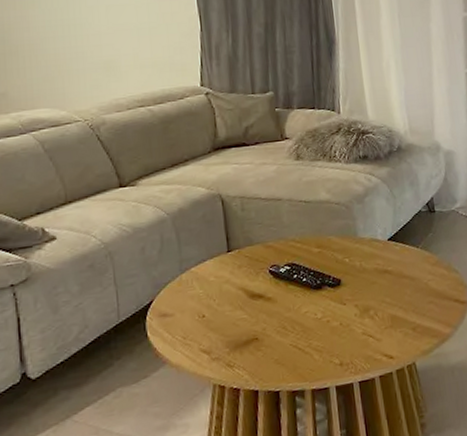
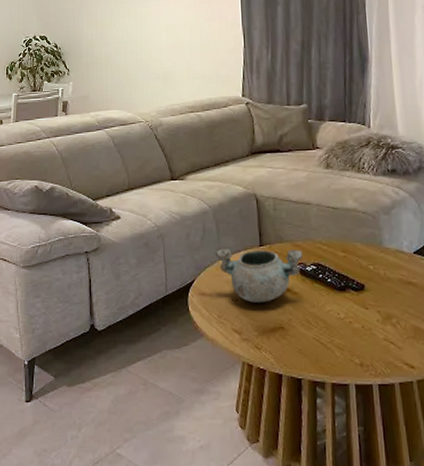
decorative bowl: none [176,251,276,317] -> present [215,247,304,303]

